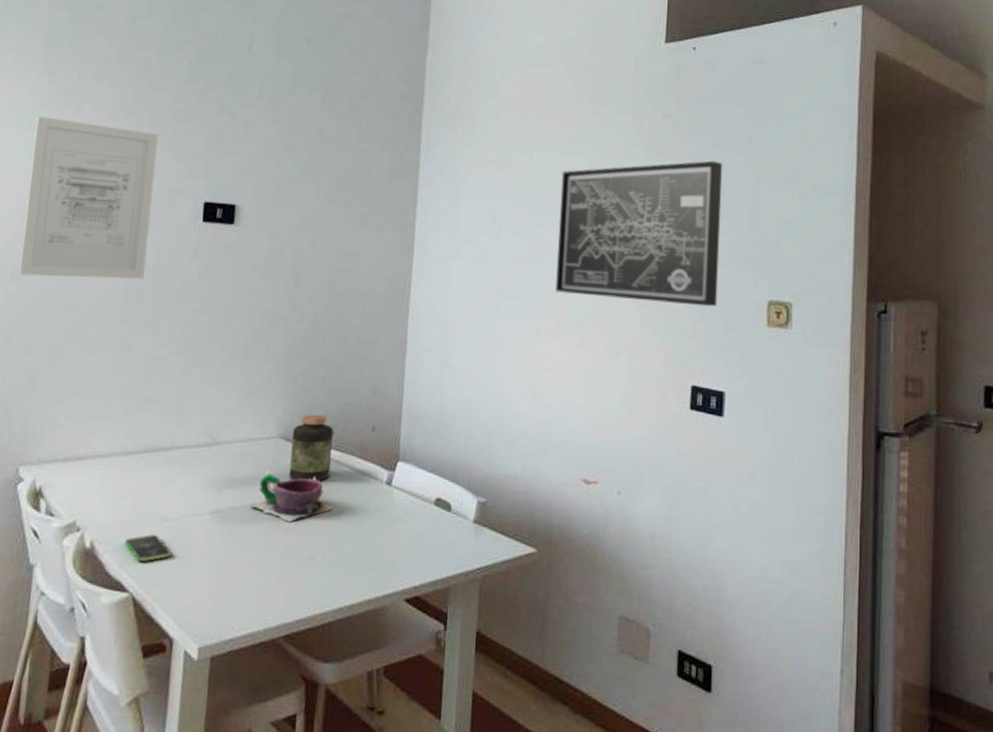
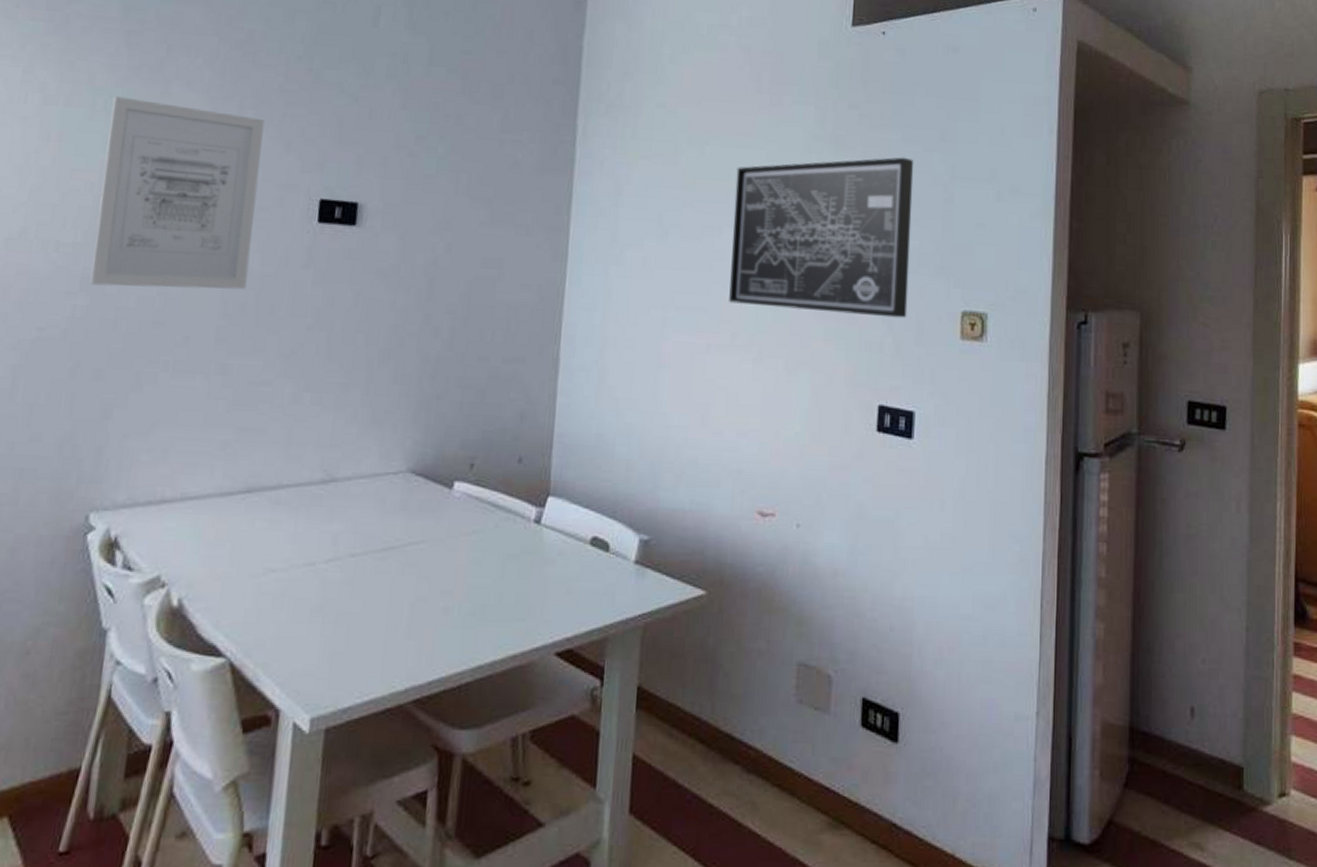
smartphone: present [125,535,172,563] -> none [221,589,279,622]
cup and saucer: present [250,469,334,522] -> none [373,509,473,569]
jar: present [289,414,333,482] -> none [420,444,473,521]

